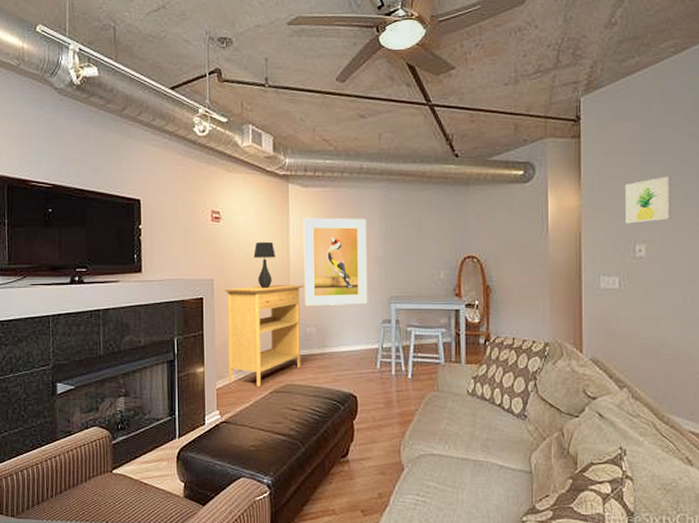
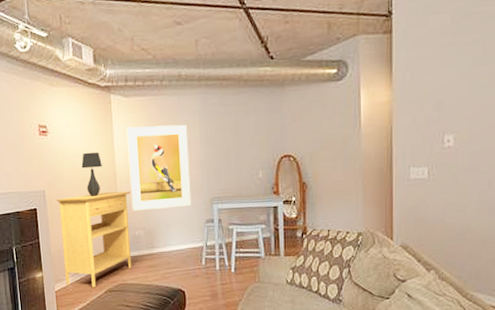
wall art: present [624,176,672,224] -> none [434,66,480,116]

